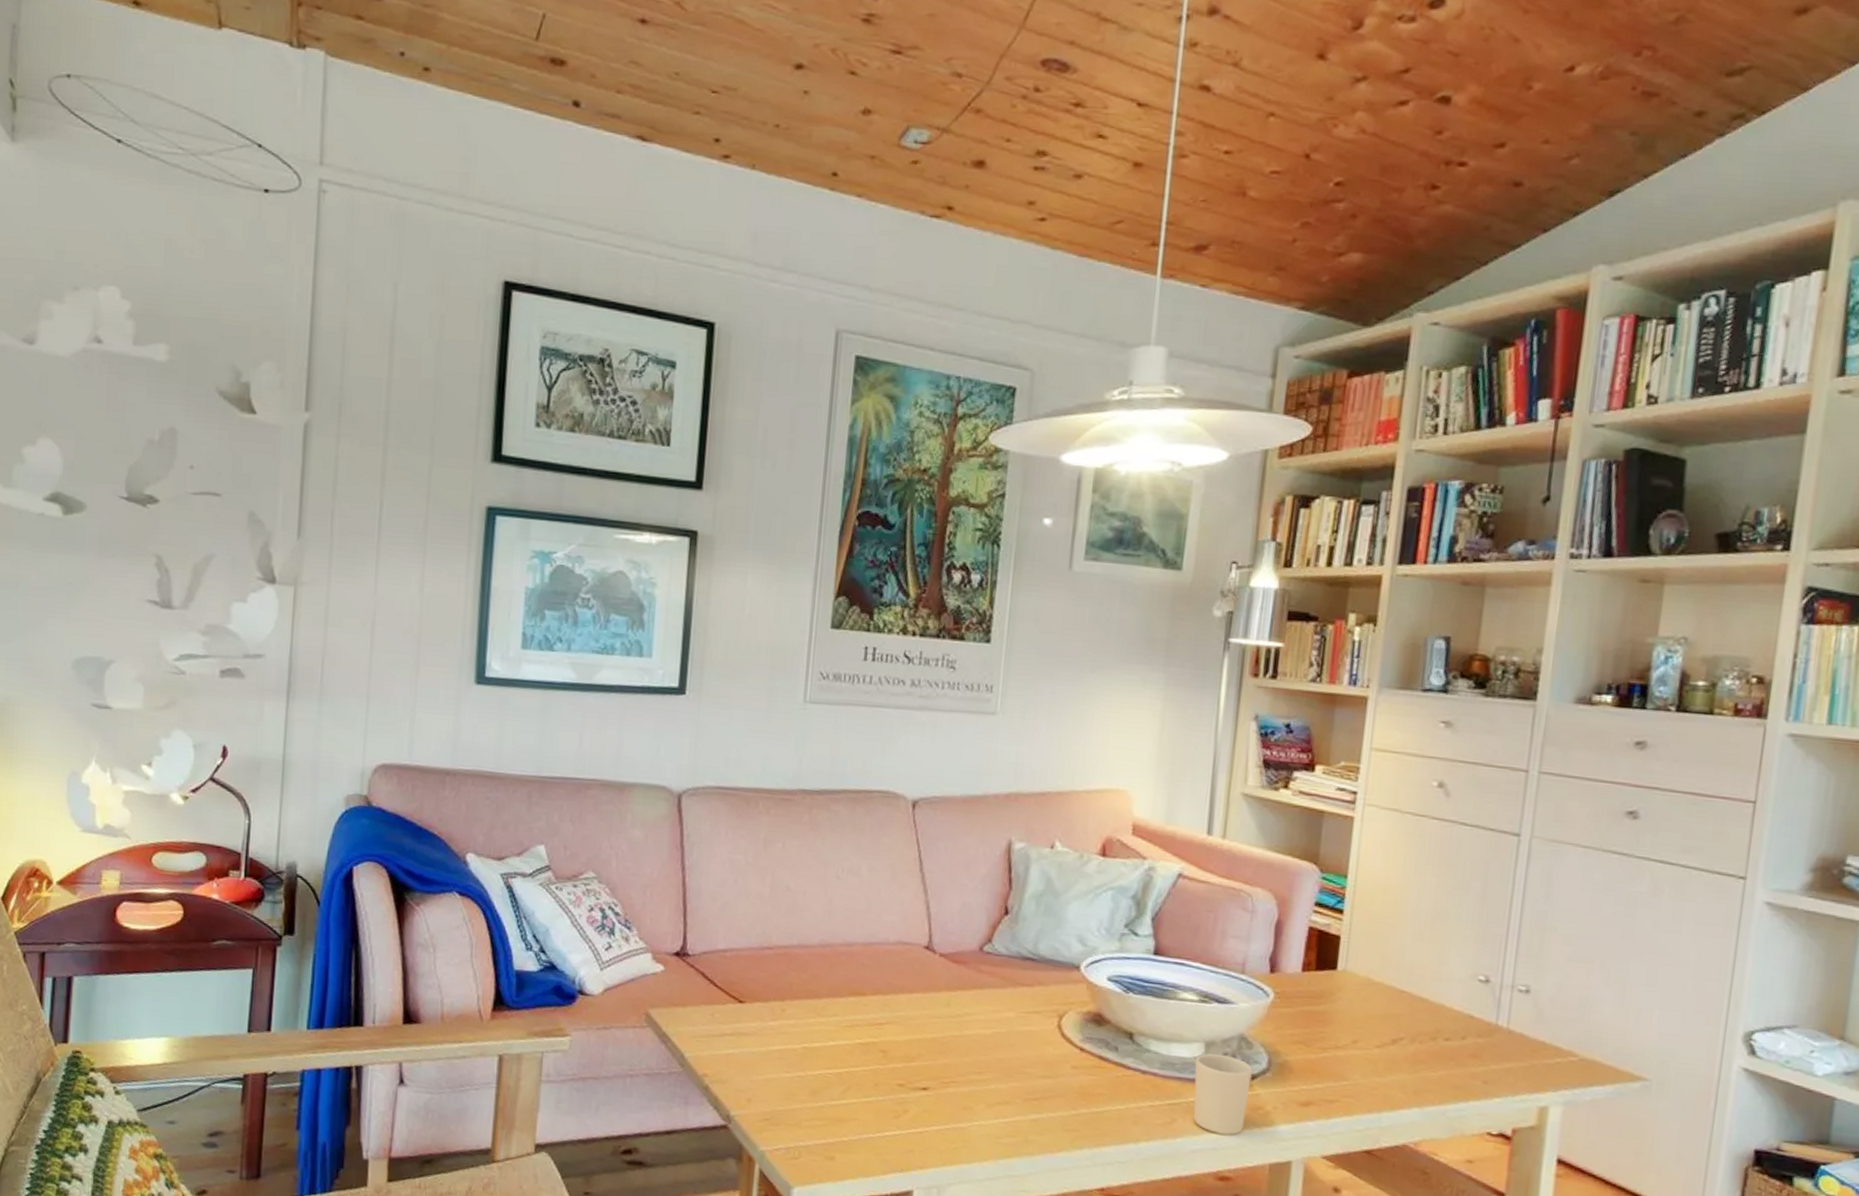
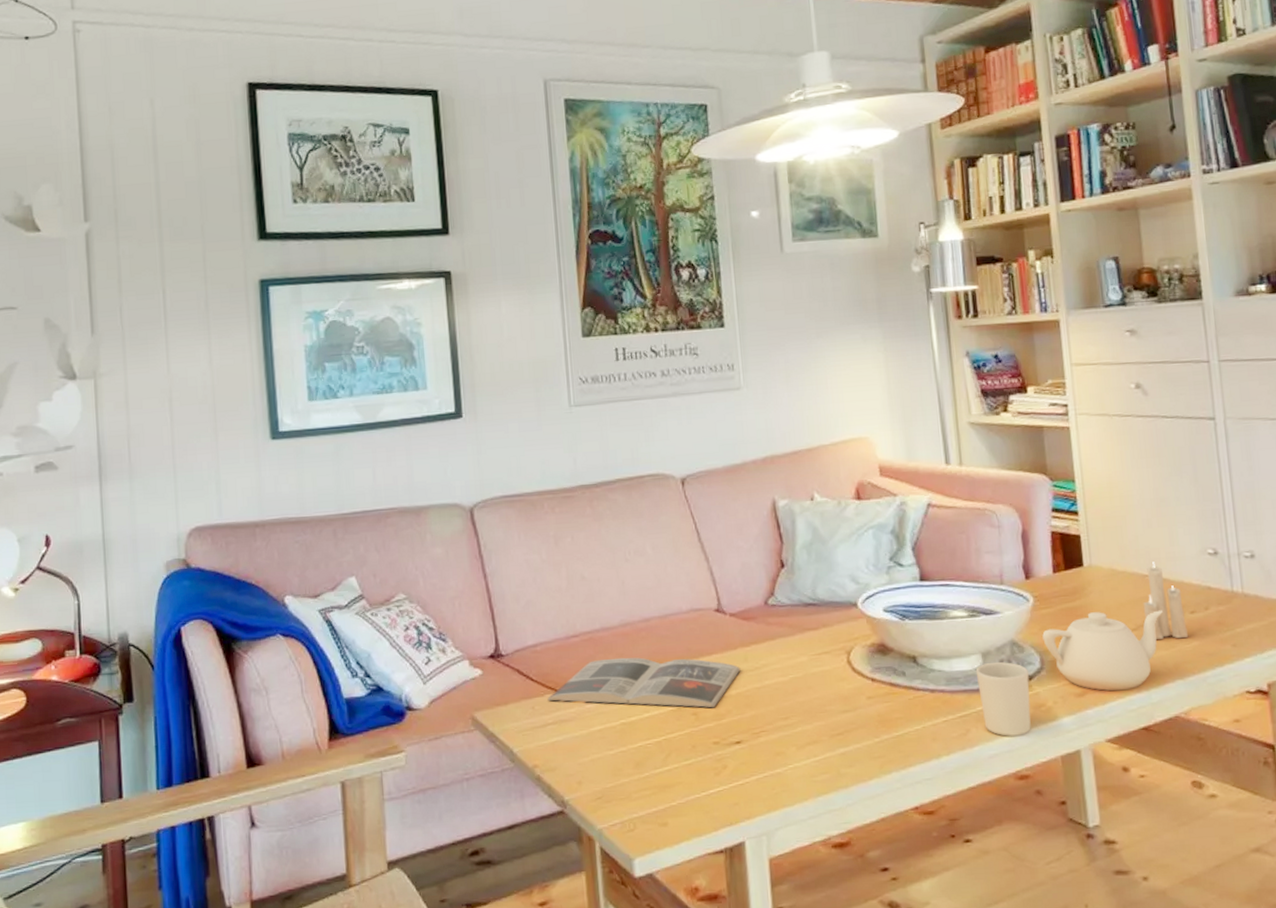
magazine: none [729,977,941,1049] -> present [547,657,741,708]
teapot: none [1275,1020,1415,1109] -> present [1042,610,1164,691]
candle: none [1392,978,1440,1065] -> present [1143,562,1189,639]

